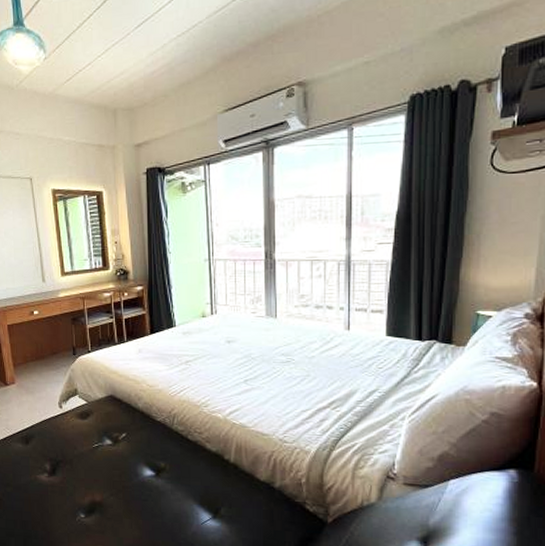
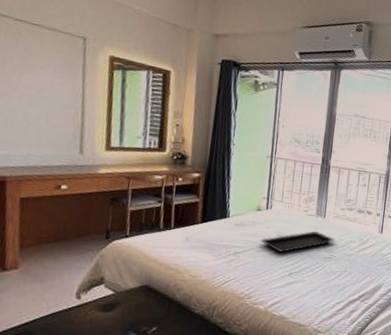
serving tray: none [209,333,292,359] -> present [260,231,335,253]

